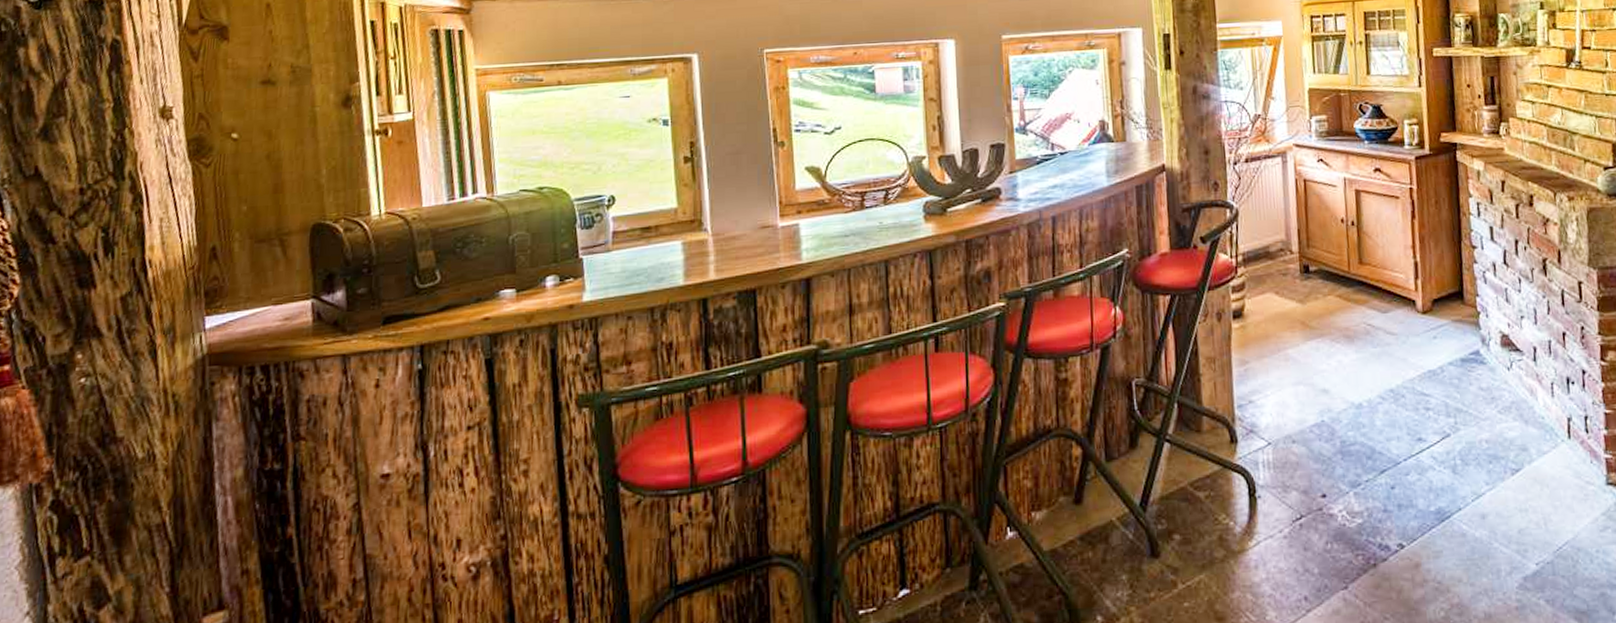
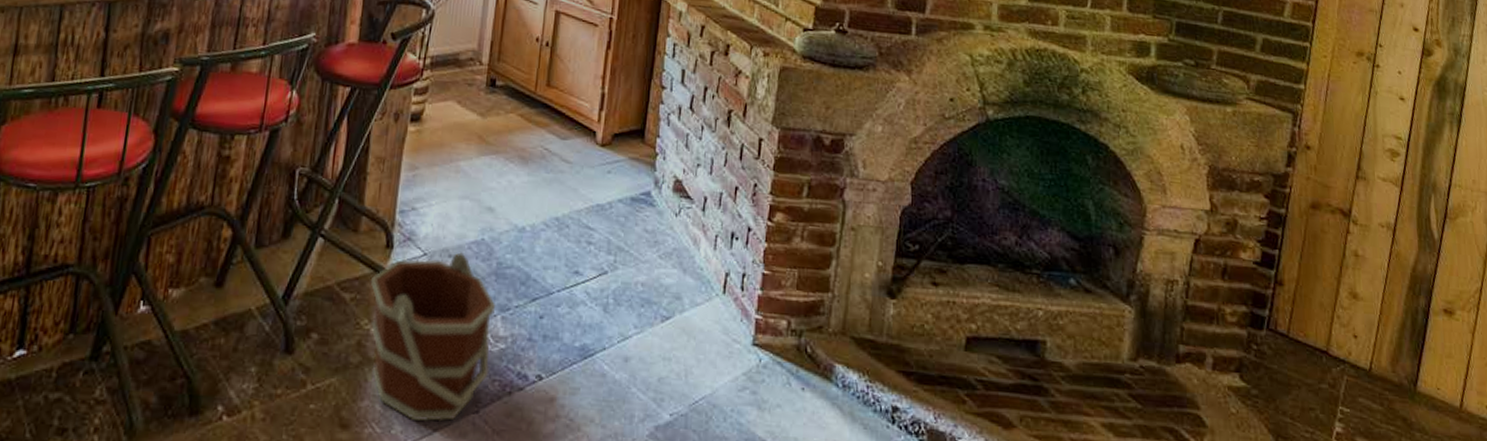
bucket: none [1221,436,1352,605] -> present [370,252,496,422]

